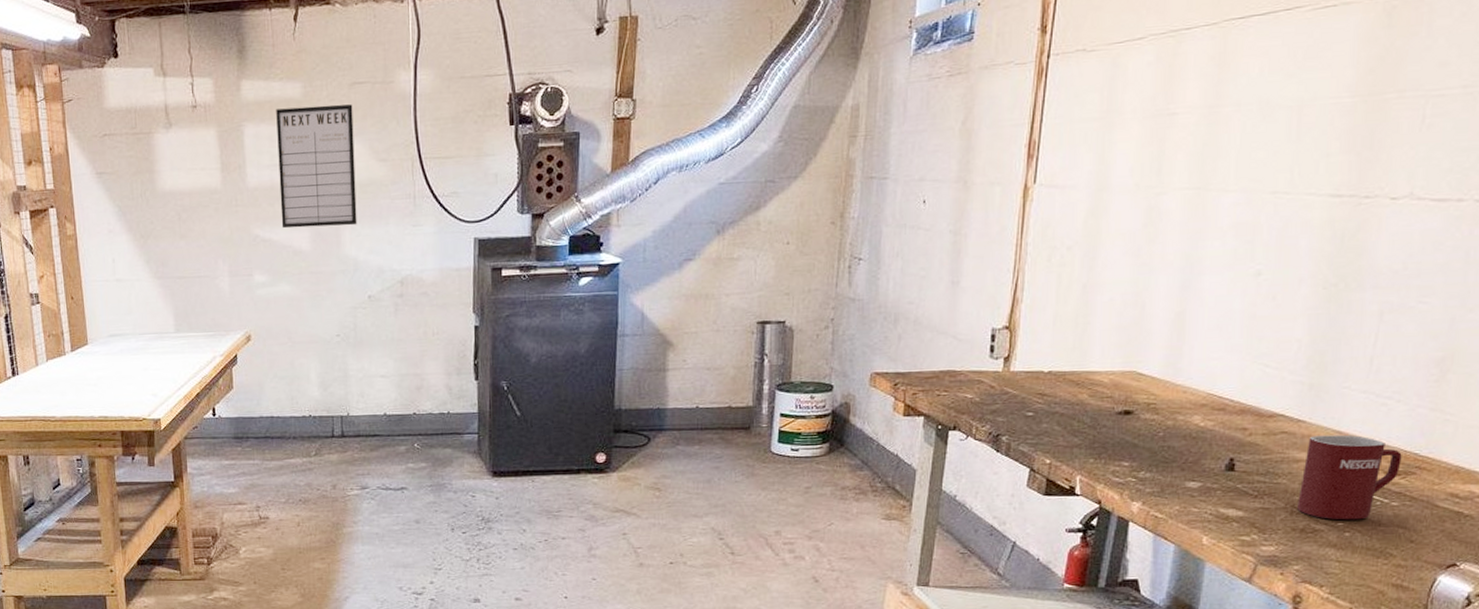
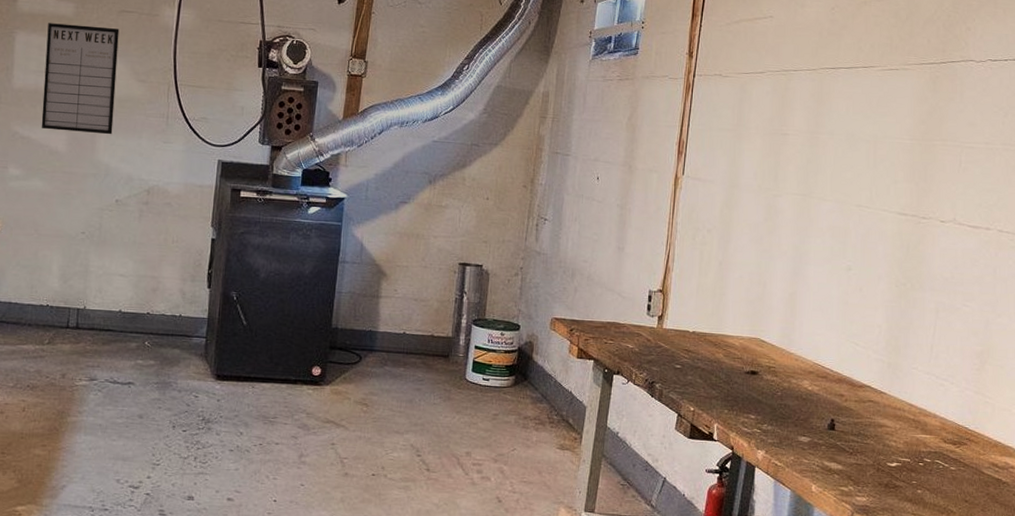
mug: present [1297,434,1402,520] -> none [882,406,956,480]

